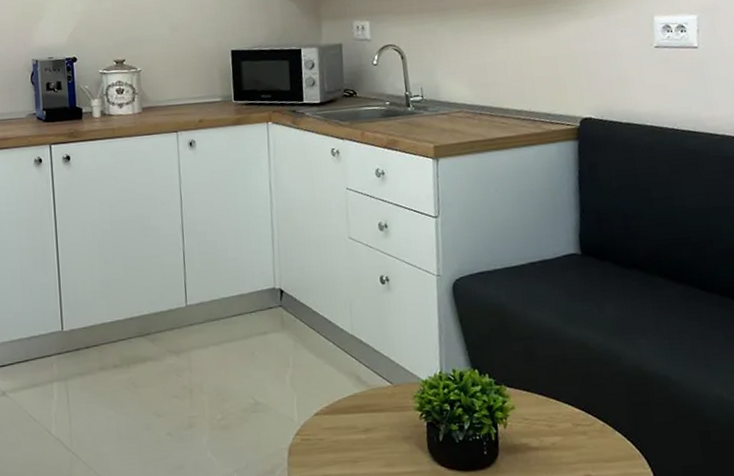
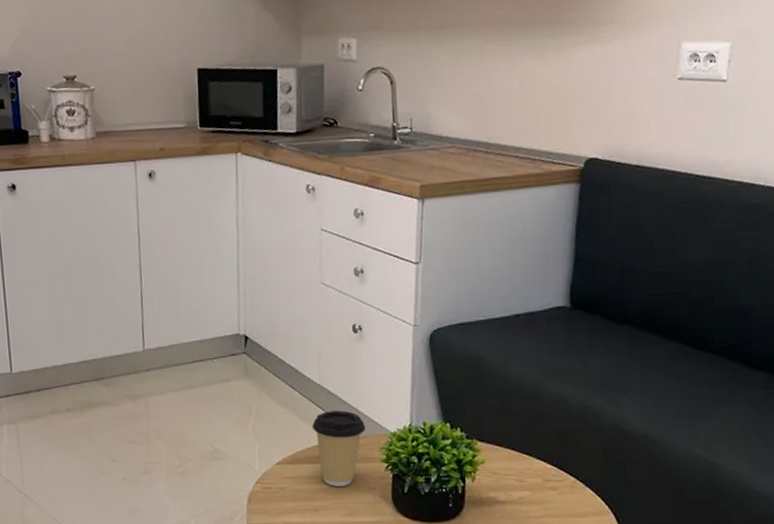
coffee cup: none [347,359,399,437] -> present [312,410,366,486]

